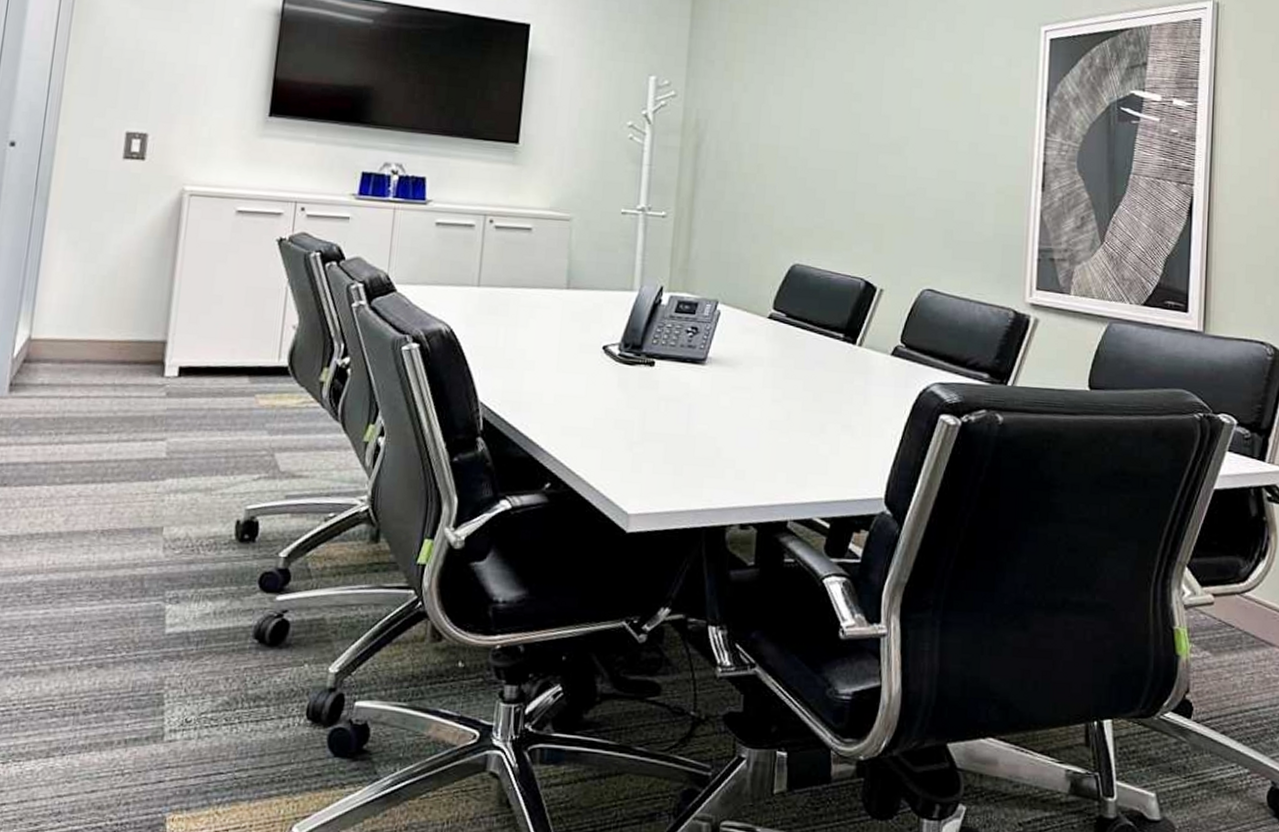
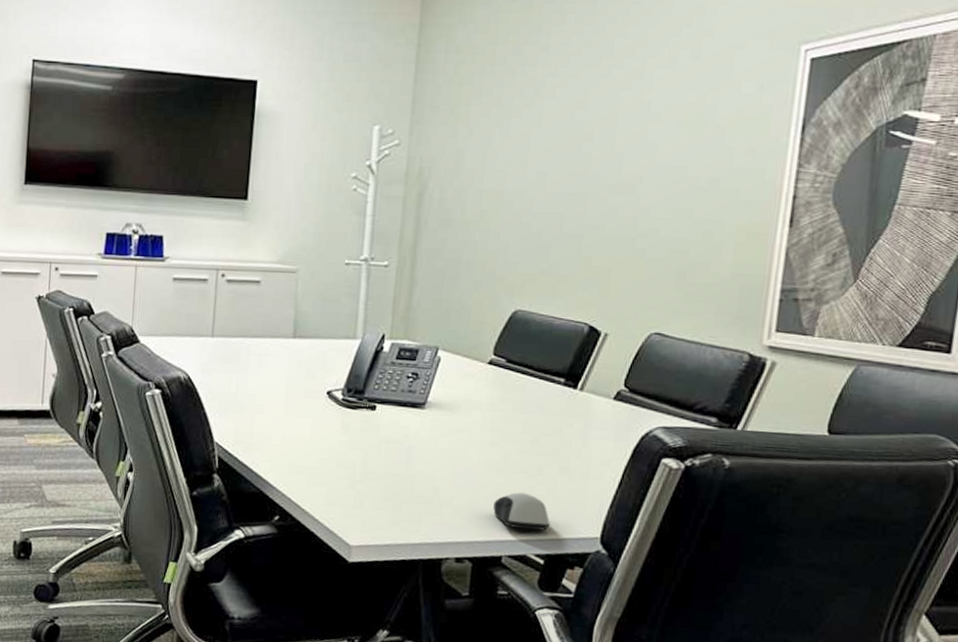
computer mouse: none [777,452,835,493] -> present [493,492,550,531]

